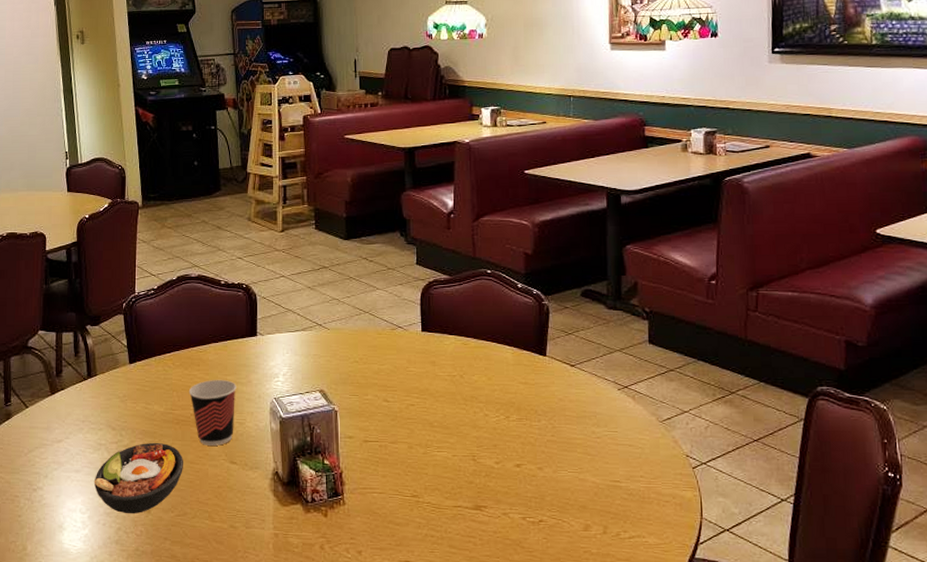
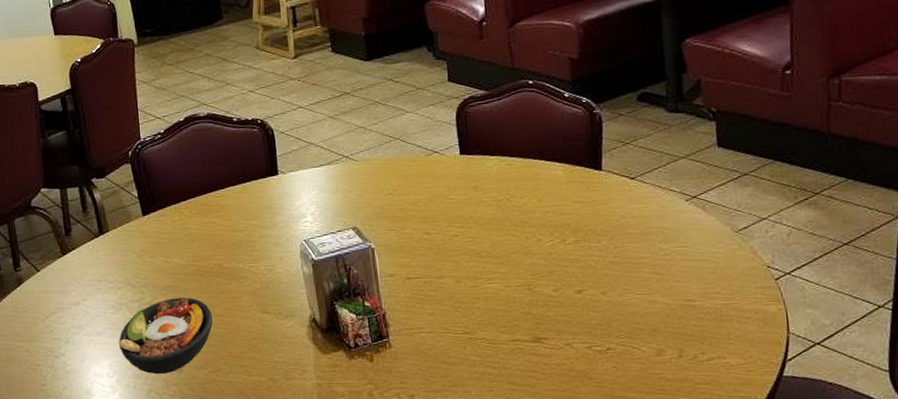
cup: present [188,380,236,446] -> none [209,225,264,296]

